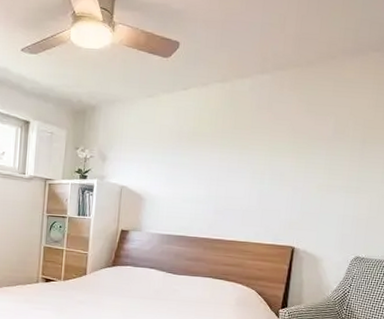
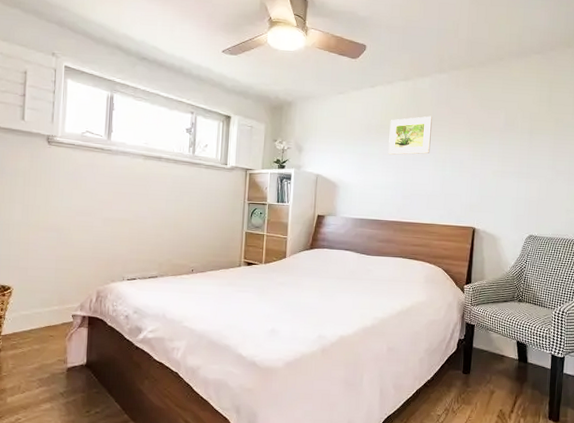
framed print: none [200,122,252,166] -> present [388,116,433,155]

